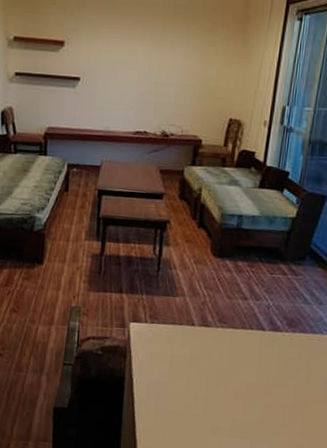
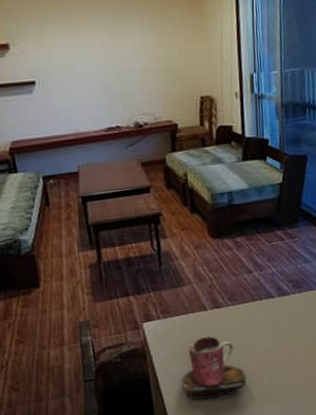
mug: none [155,352,221,418] -> present [181,336,247,401]

